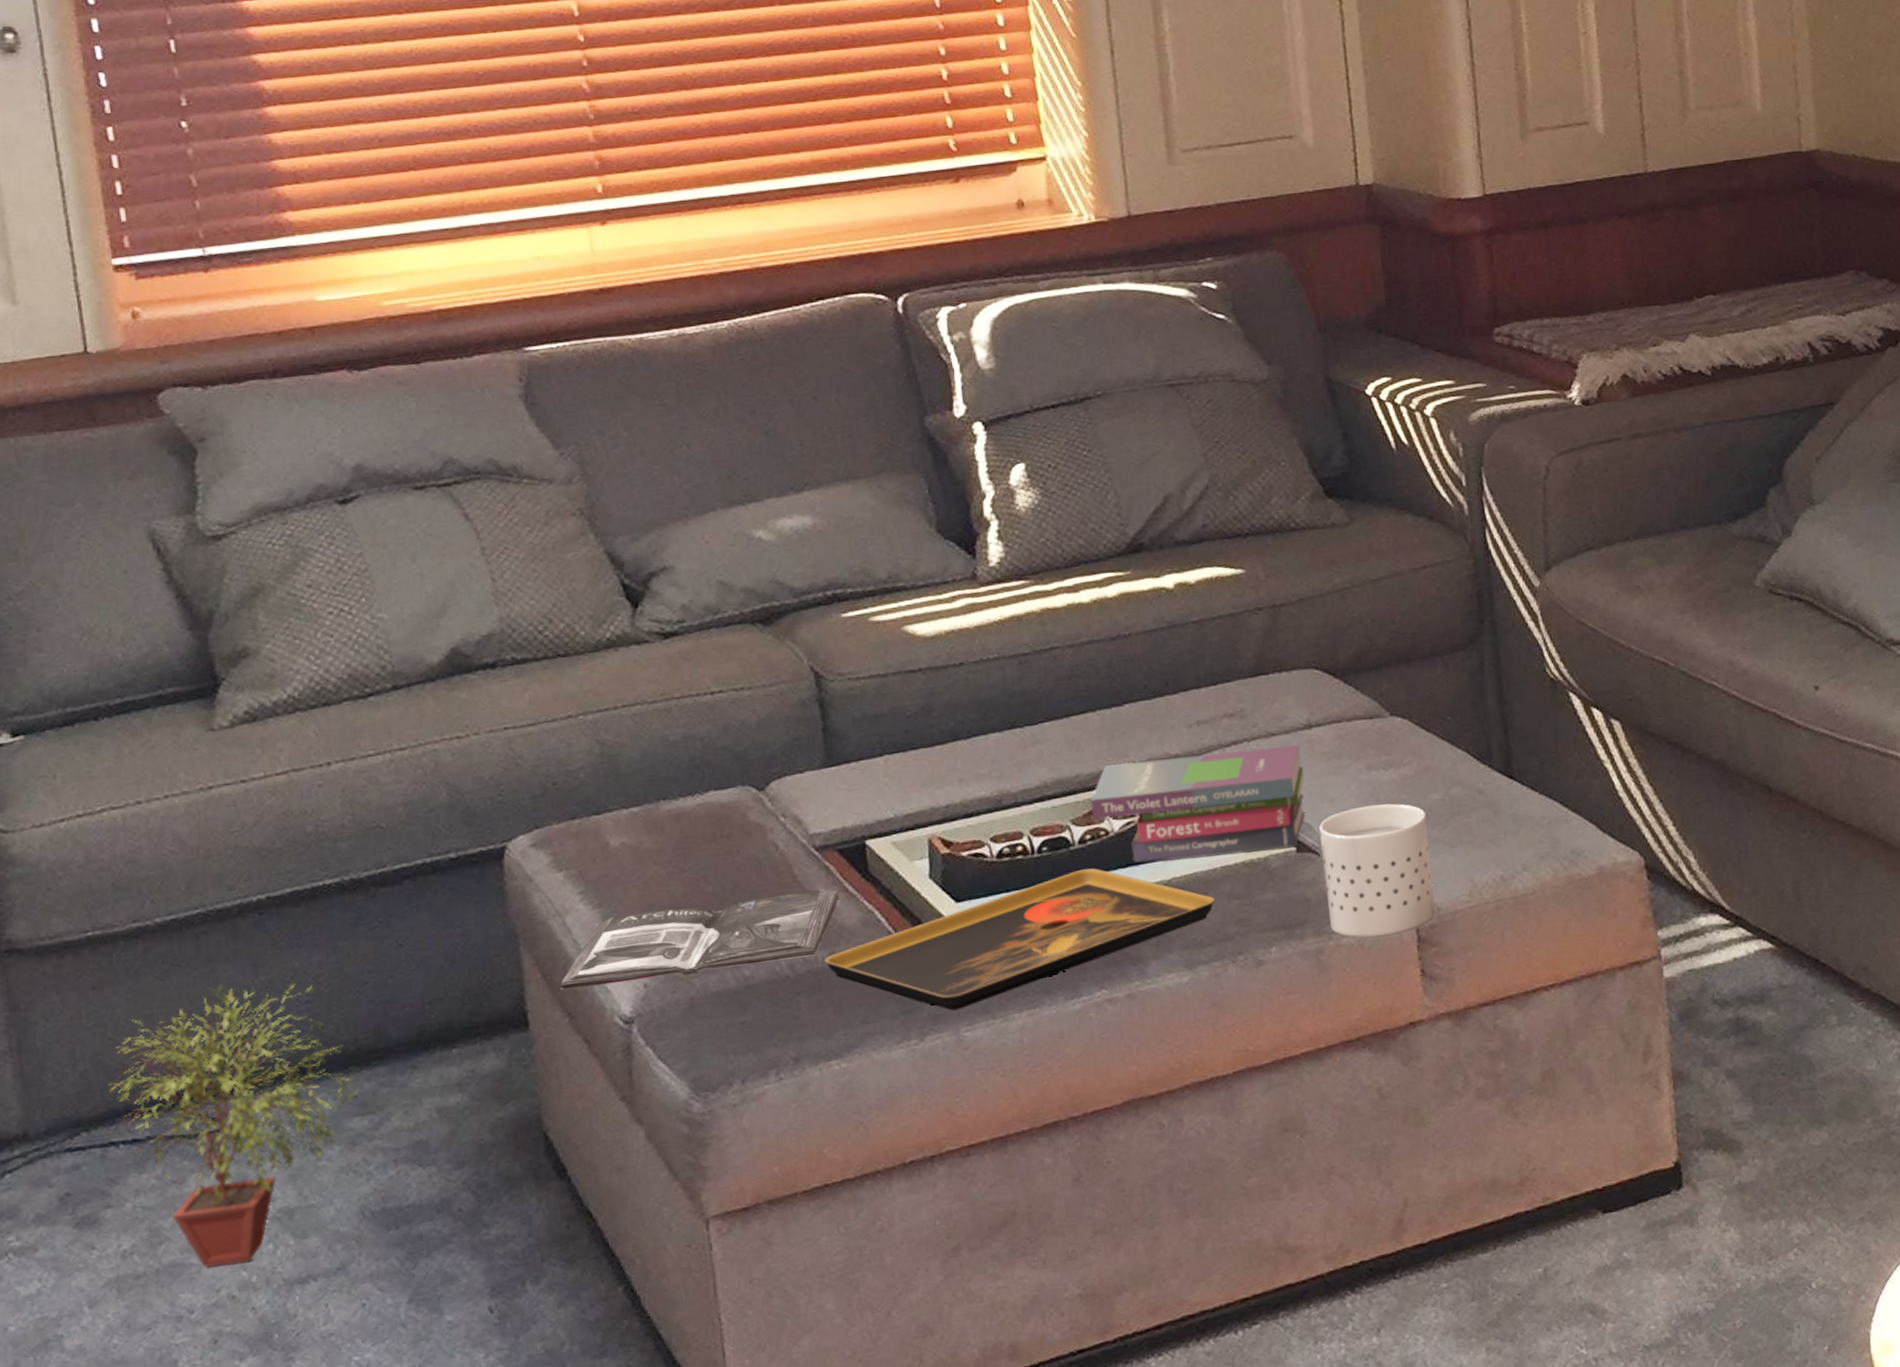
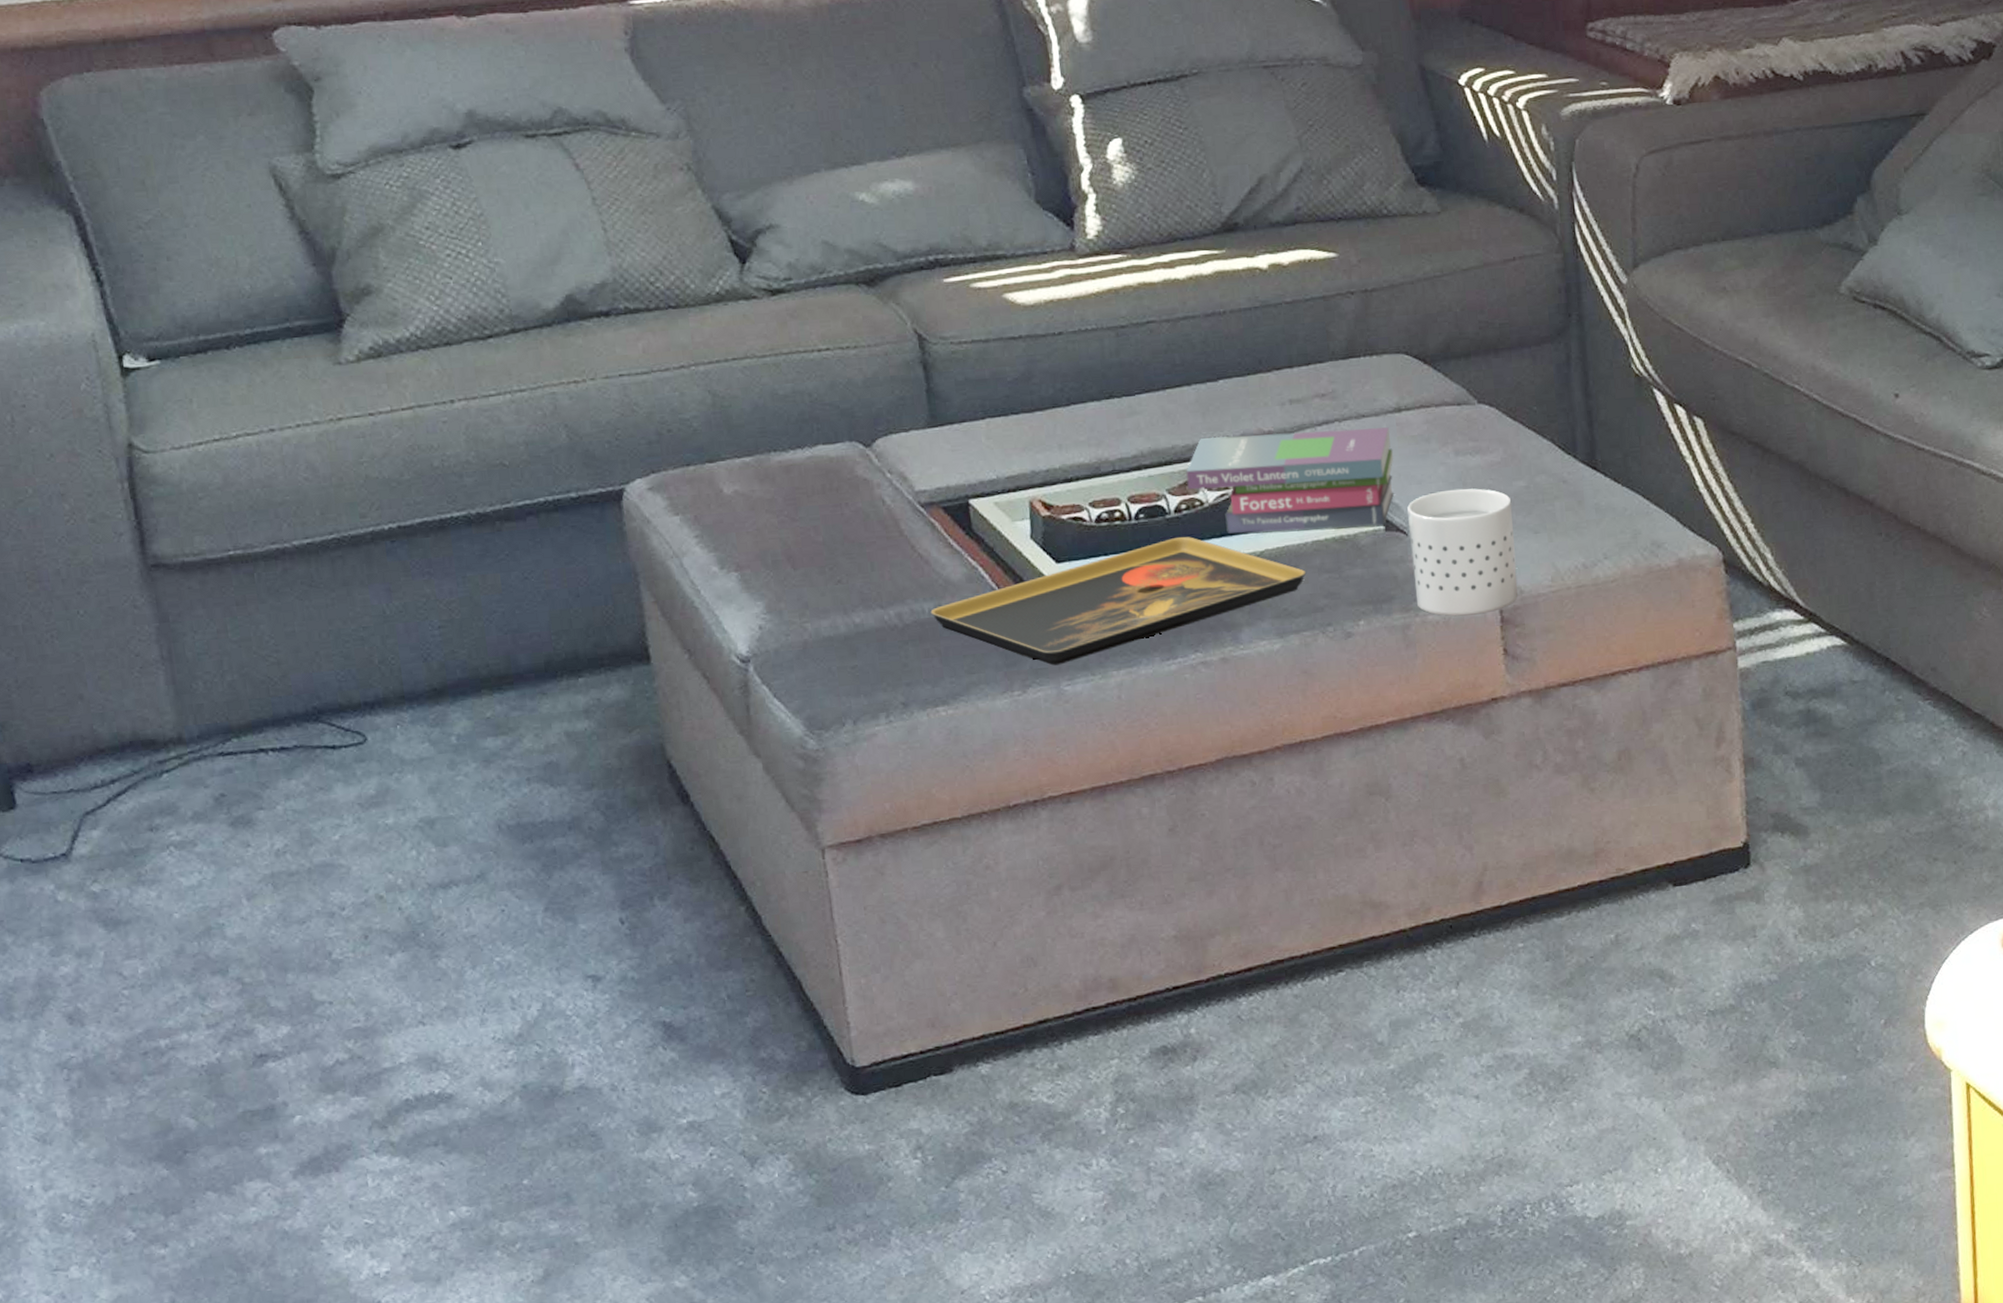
potted plant: present [109,984,357,1268] -> none [256,606,490,869]
magazine: present [559,888,839,991] -> none [678,543,944,628]

